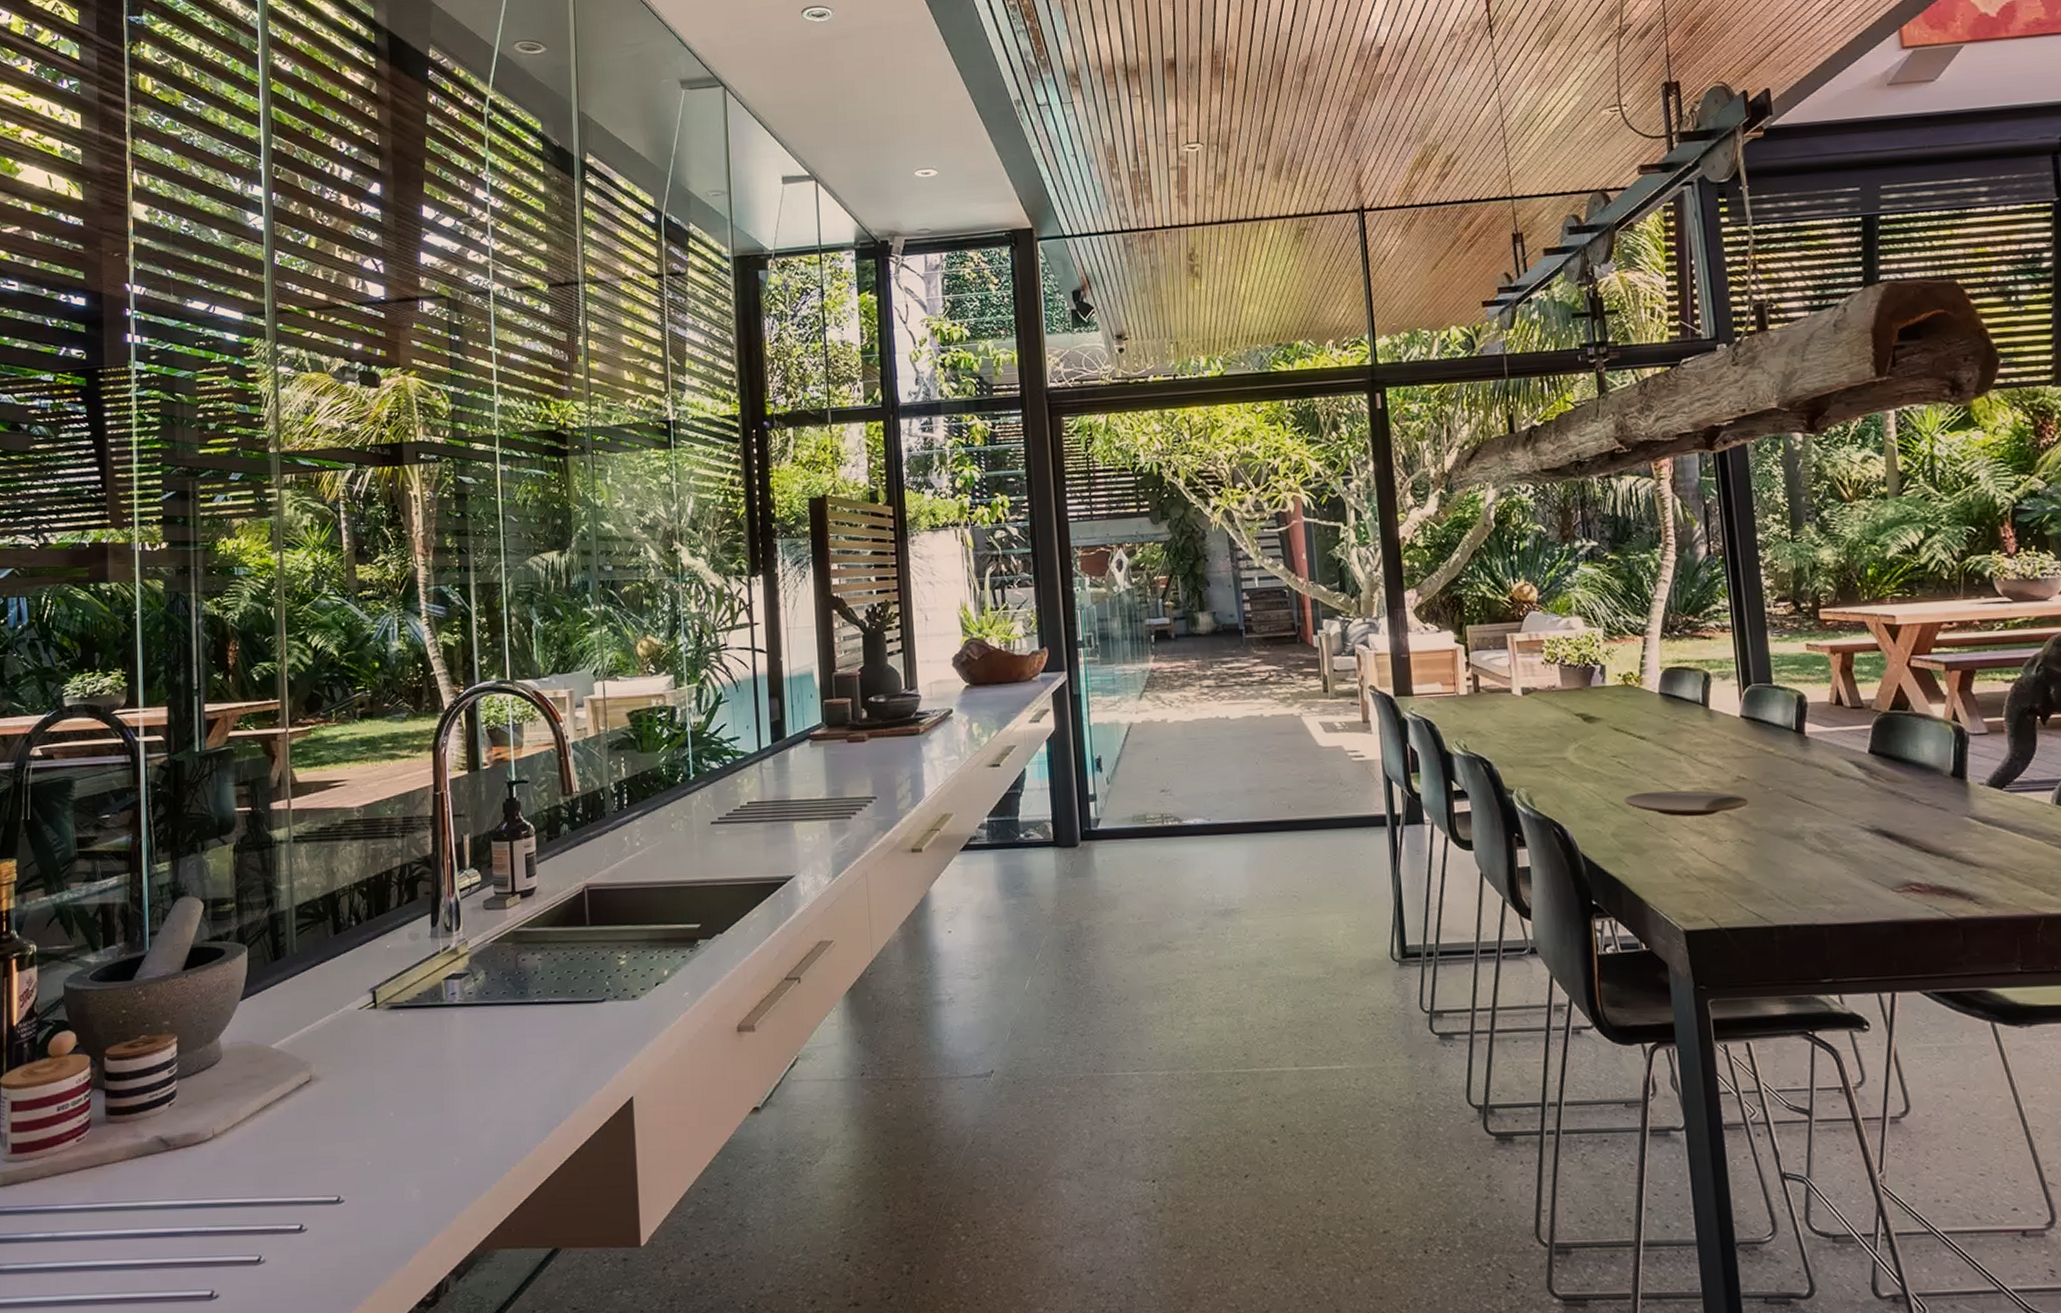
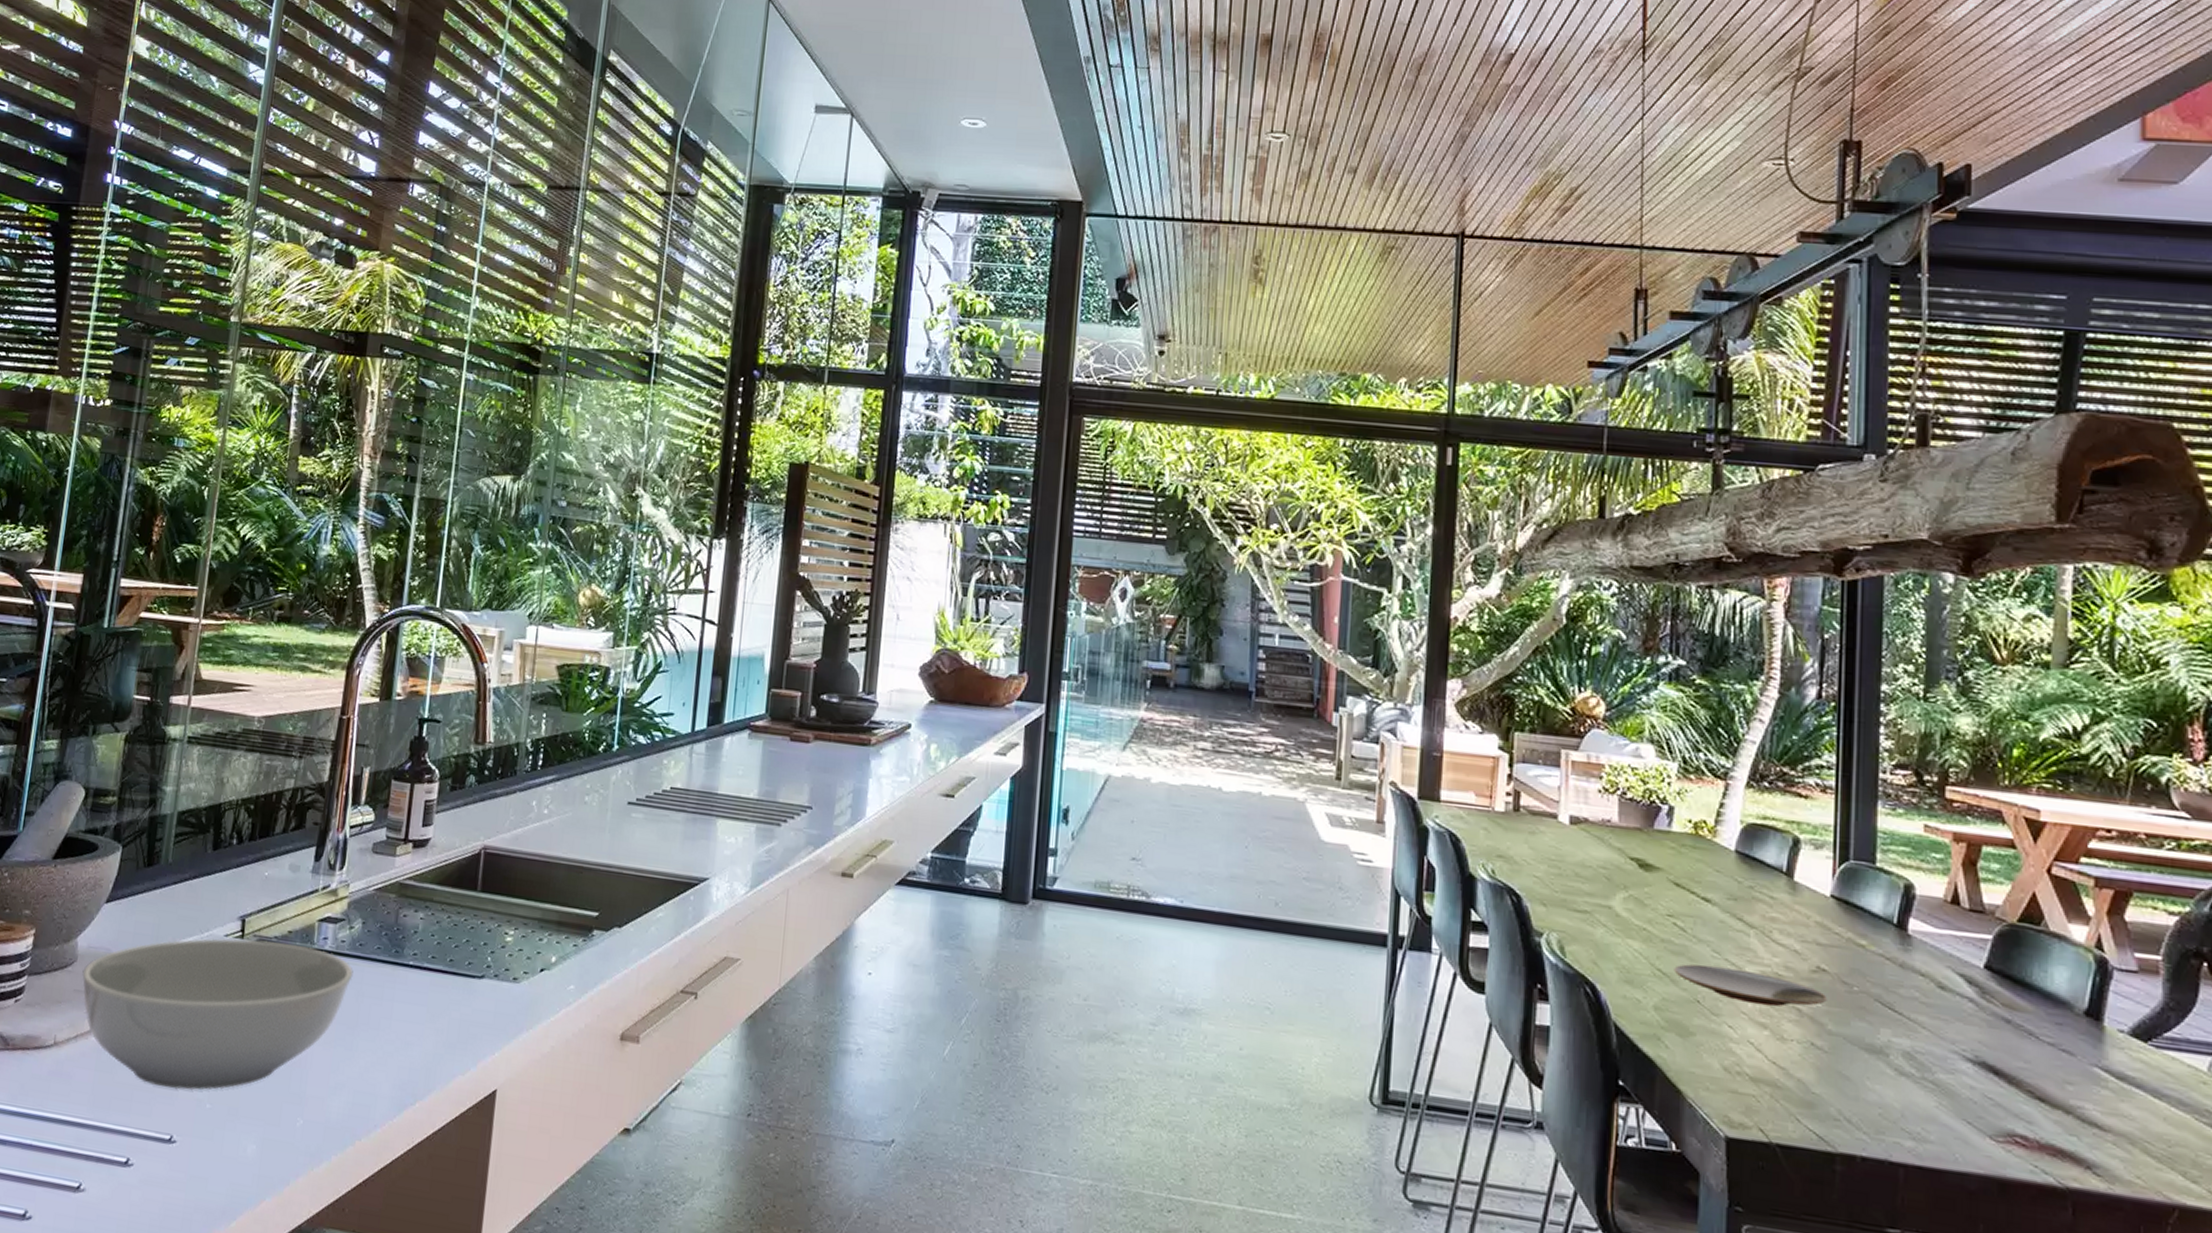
bowl: none [229,1004,484,1155] -> present [82,938,354,1091]

